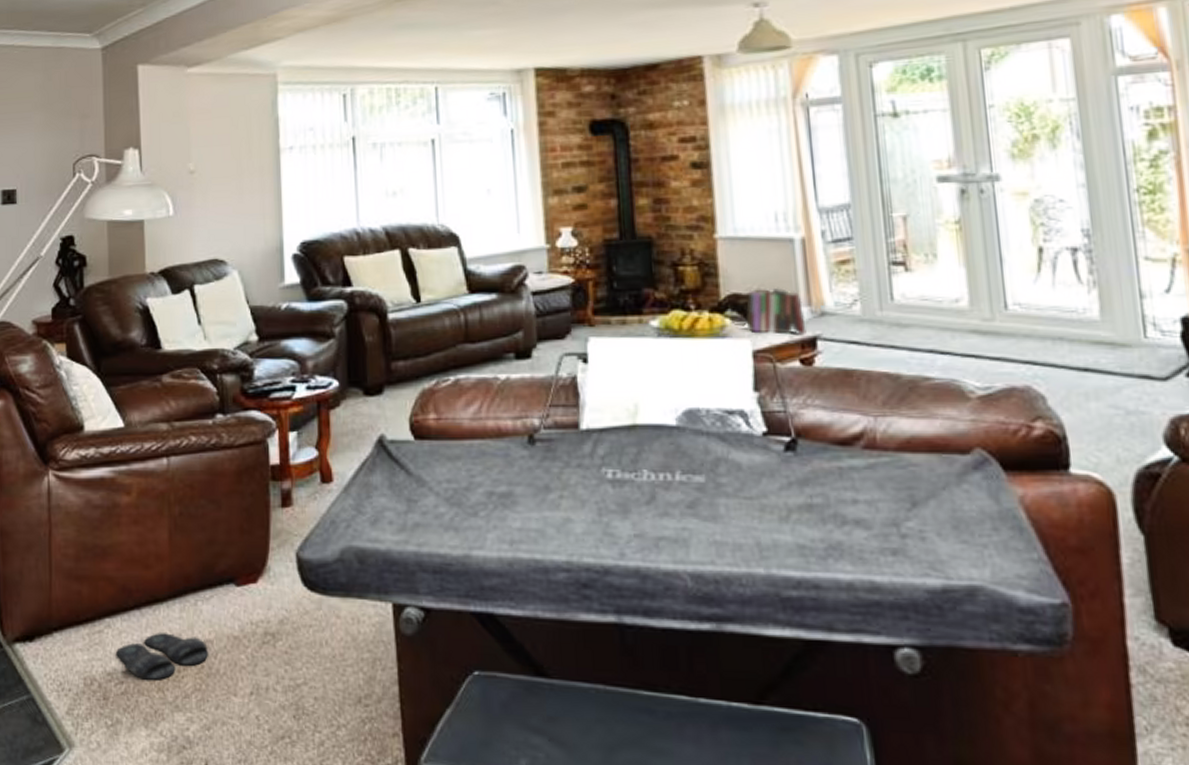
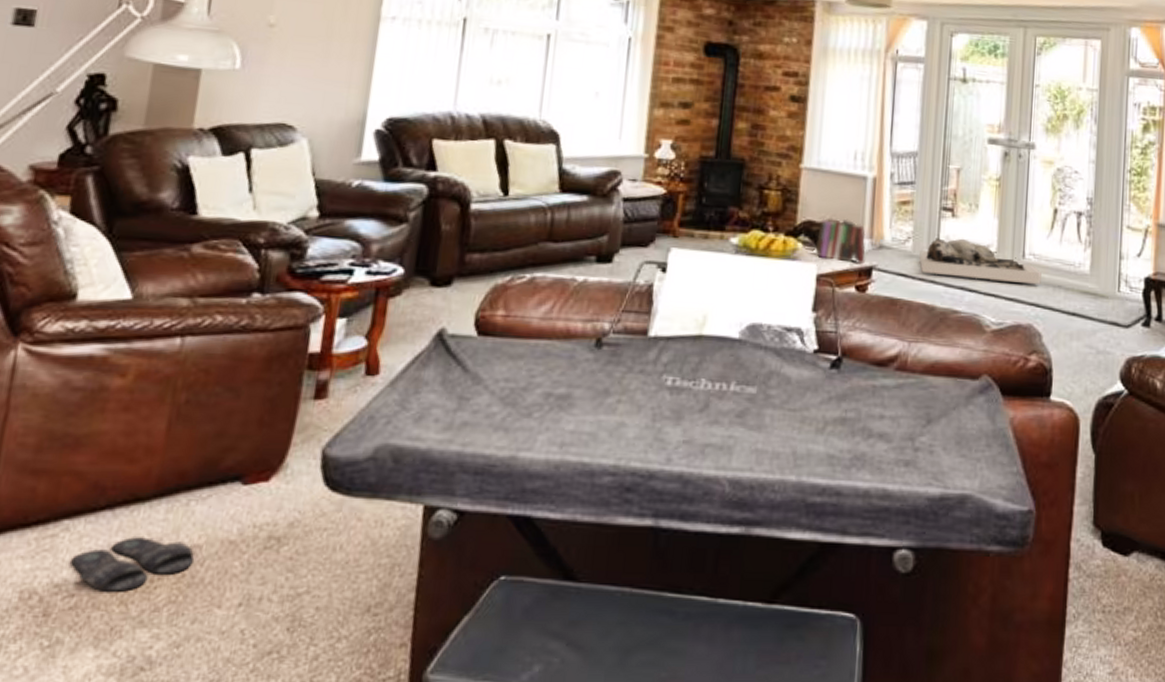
dog bed: none [871,296,1035,341] -> present [919,238,1041,285]

